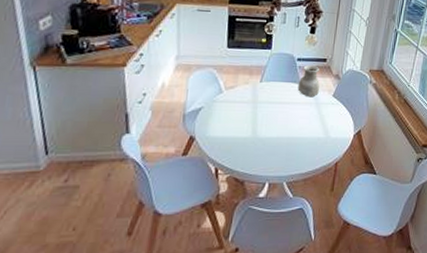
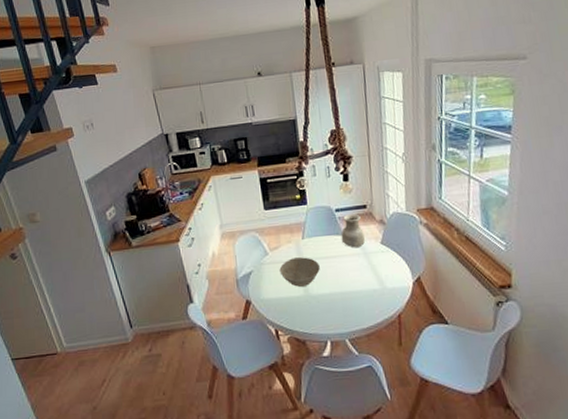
bowl: none [231,99,272,128] -> present [279,257,320,287]

